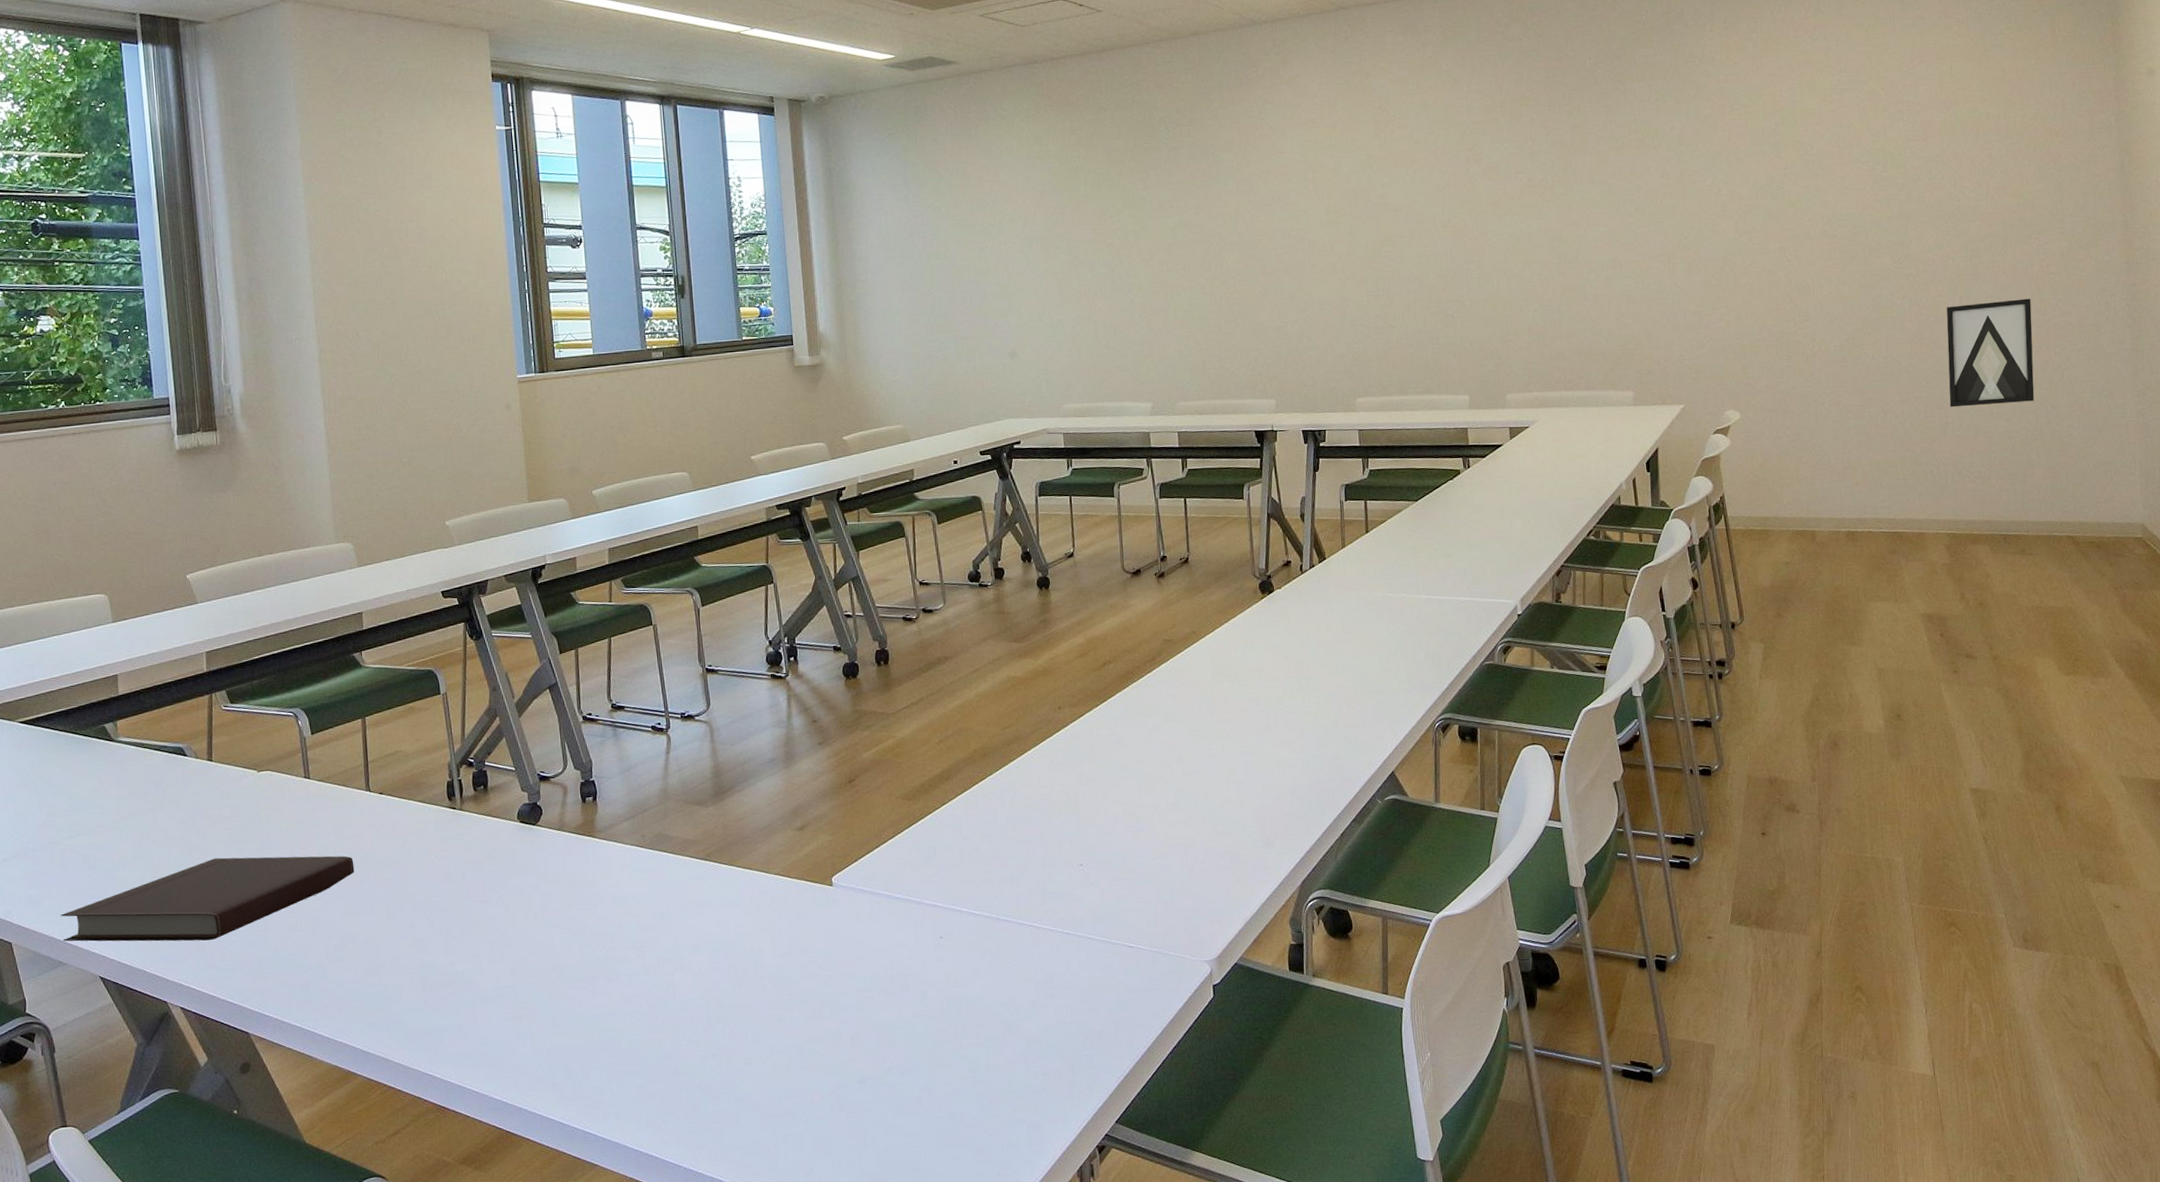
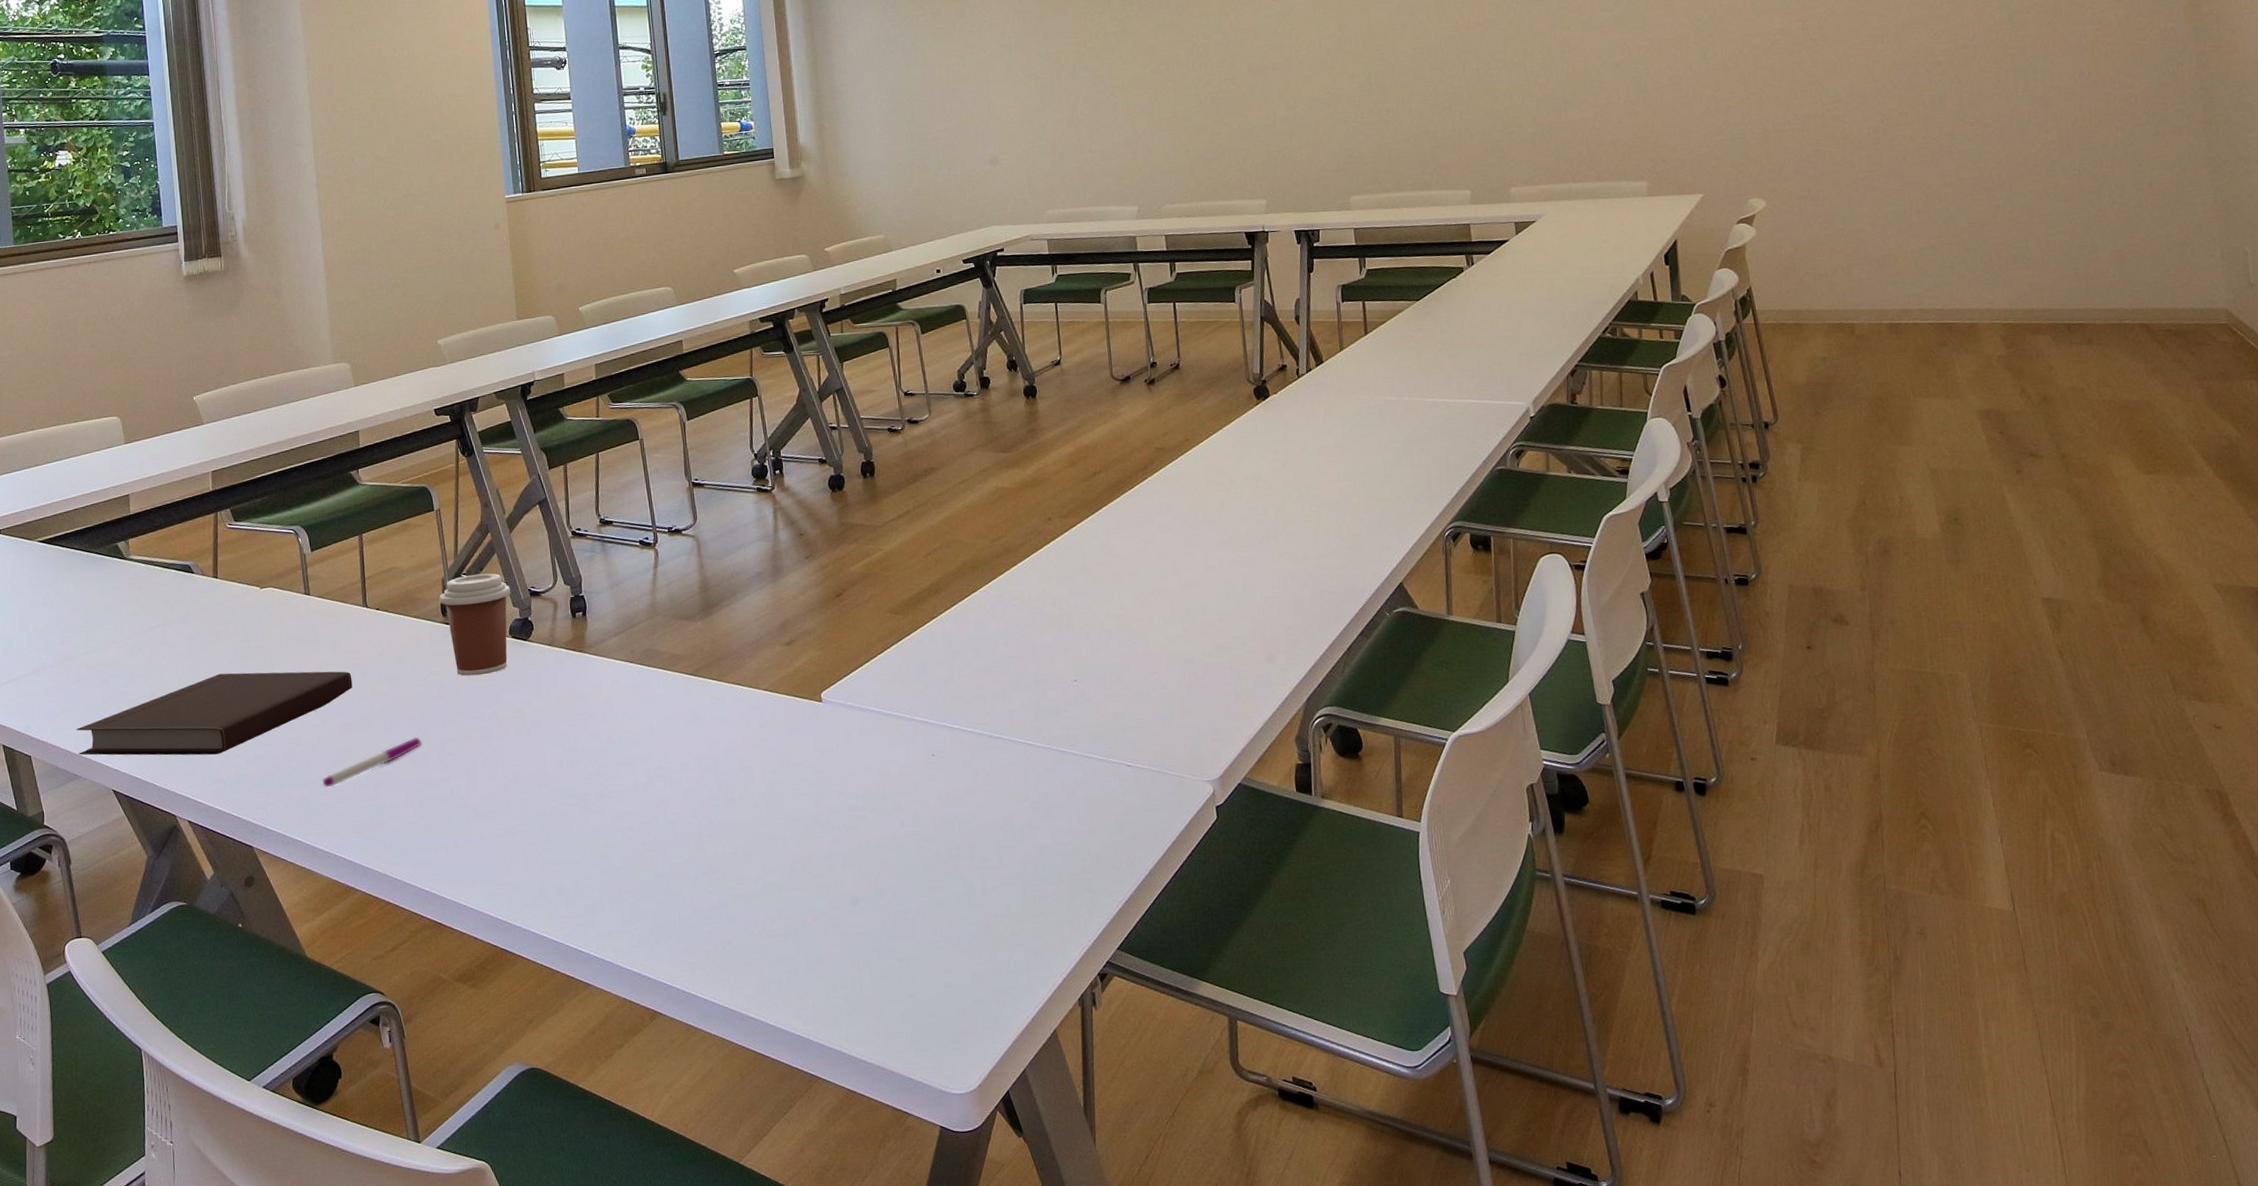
pen: none [322,921,426,973] -> present [322,736,422,788]
coffee cup: none [445,757,520,861] -> present [439,573,511,676]
wall art: present [1946,298,2035,408] -> none [1991,71,2096,190]

